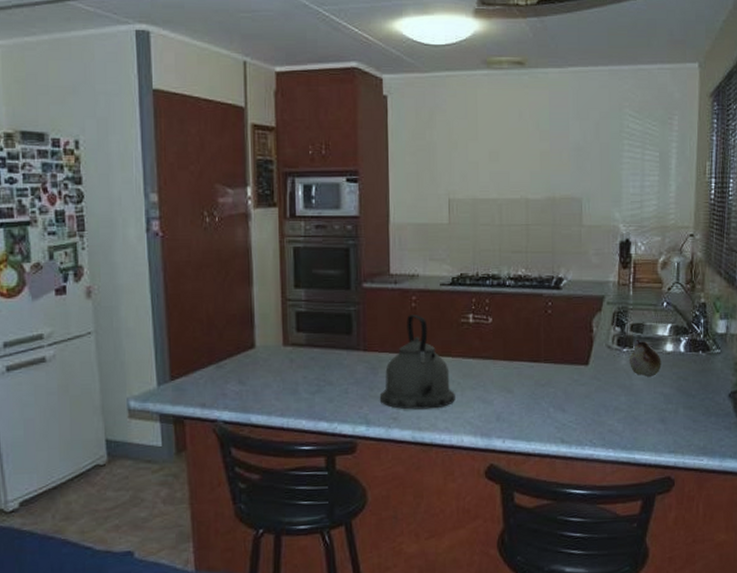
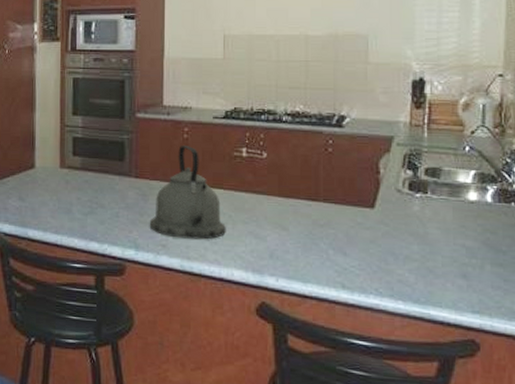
fruit: present [630,339,662,377] -> none [424,184,463,226]

